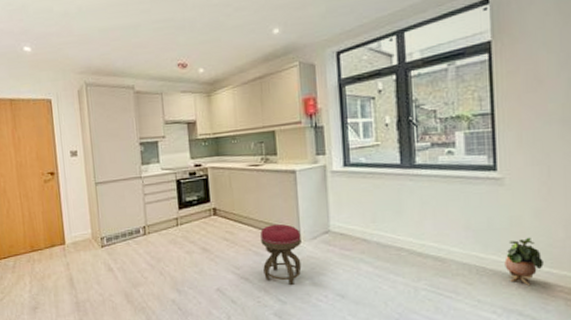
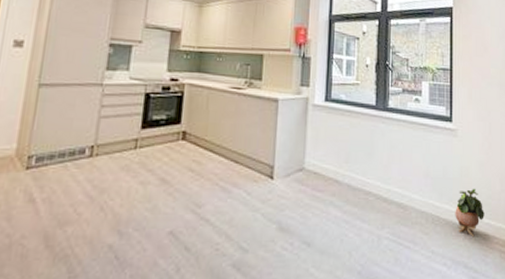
stool: present [260,224,302,285] -> none [228,157,275,229]

